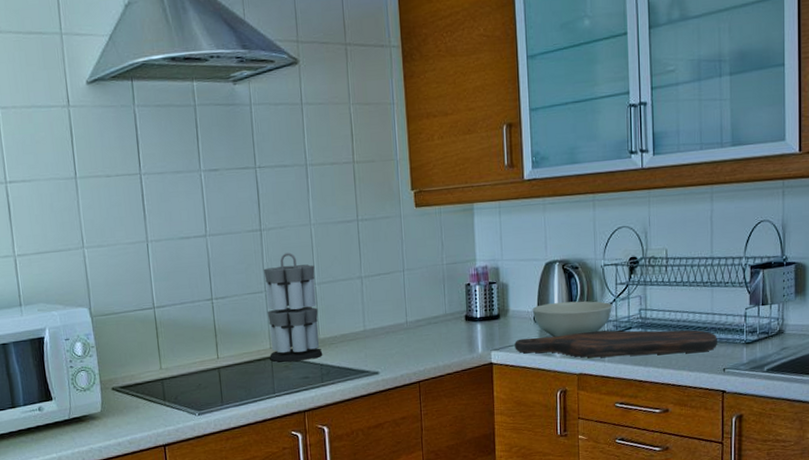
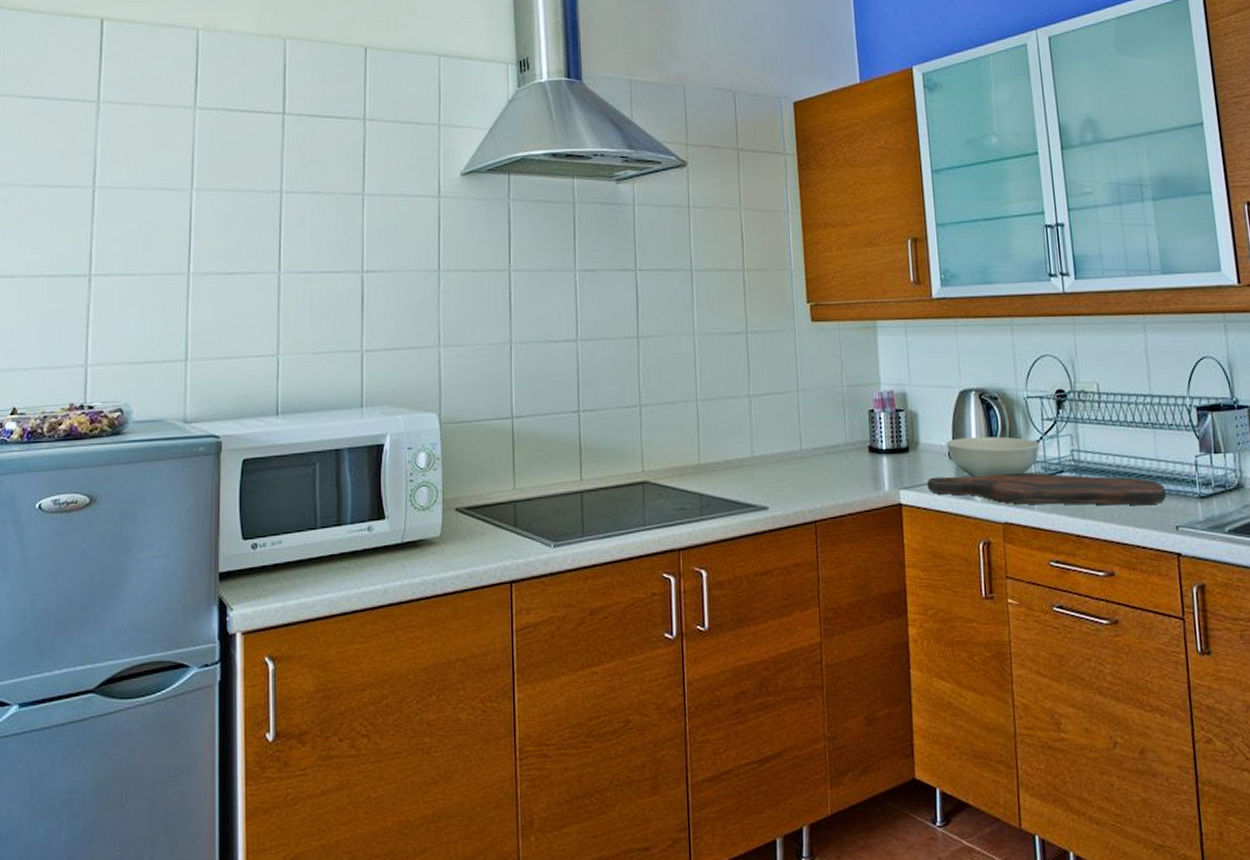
spice rack: present [263,253,323,362] -> none [638,364,703,490]

